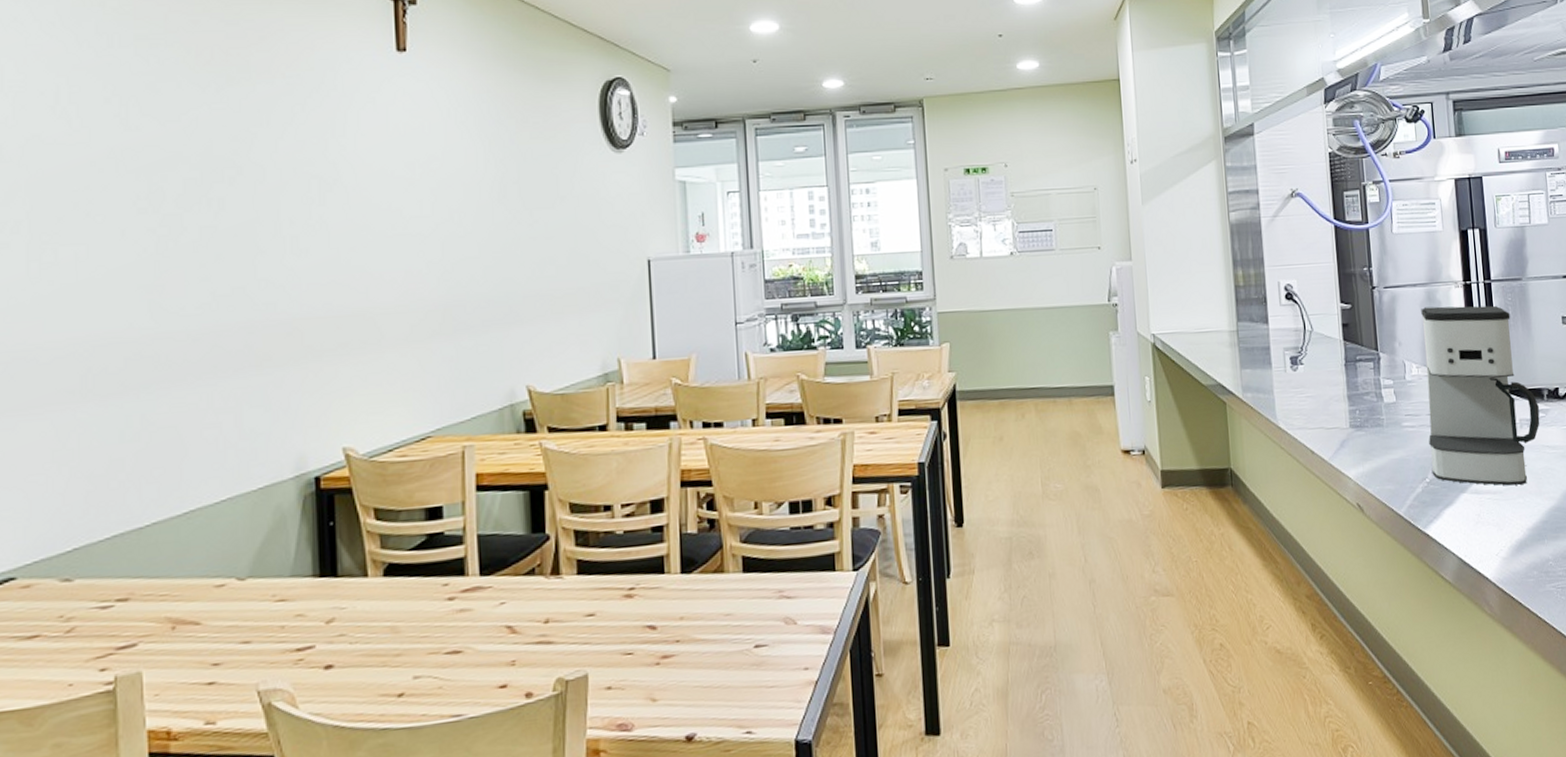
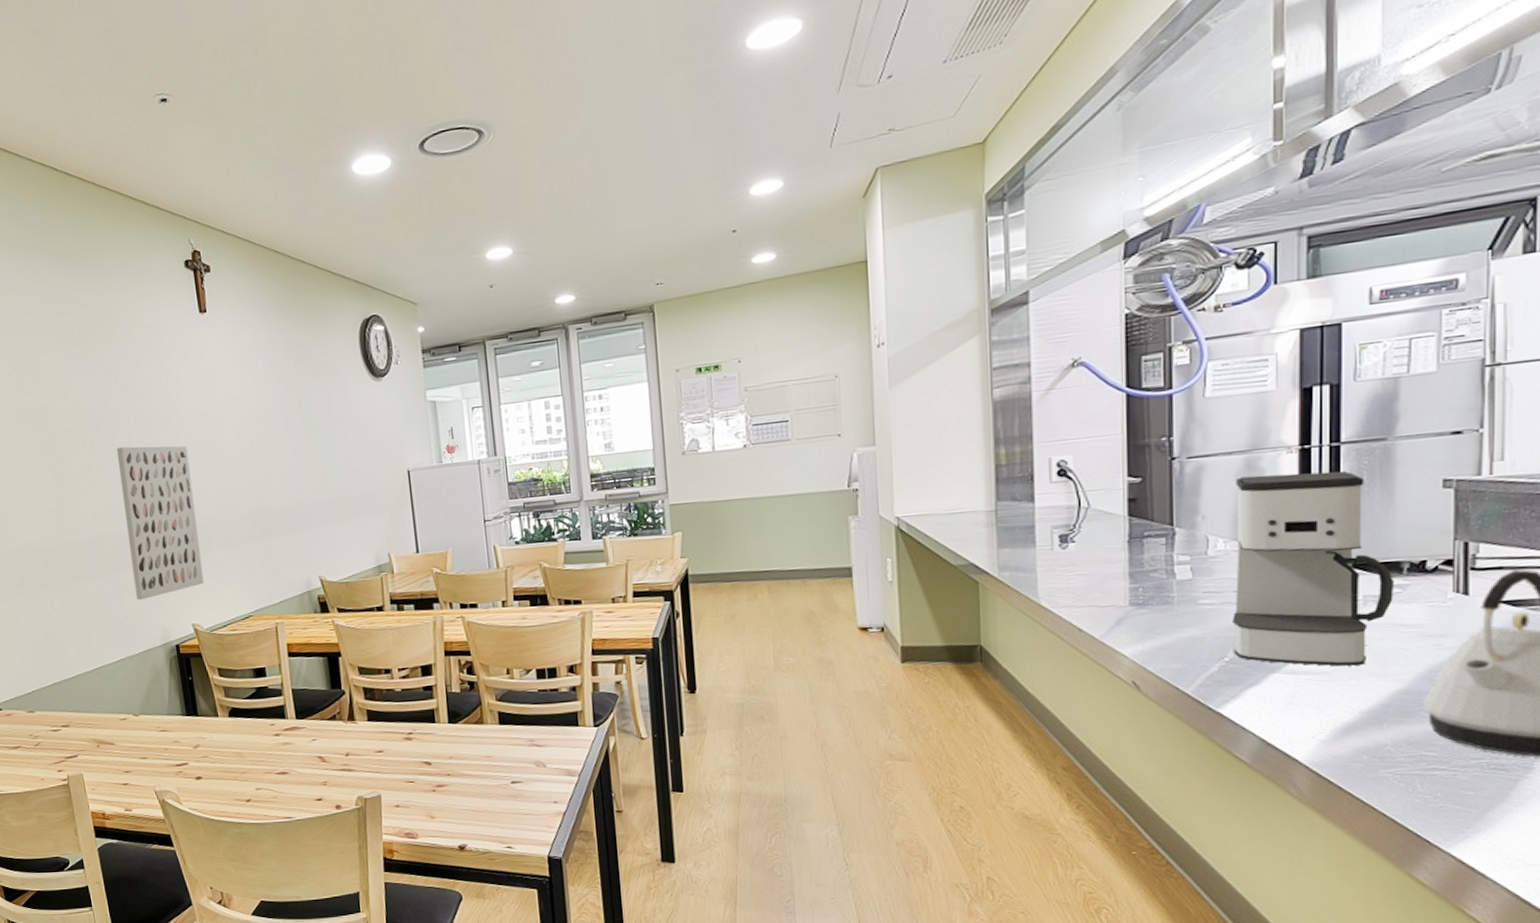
wall art: none [257,208,366,415] -> present [116,445,204,600]

